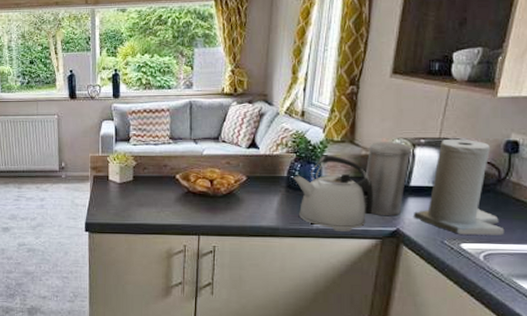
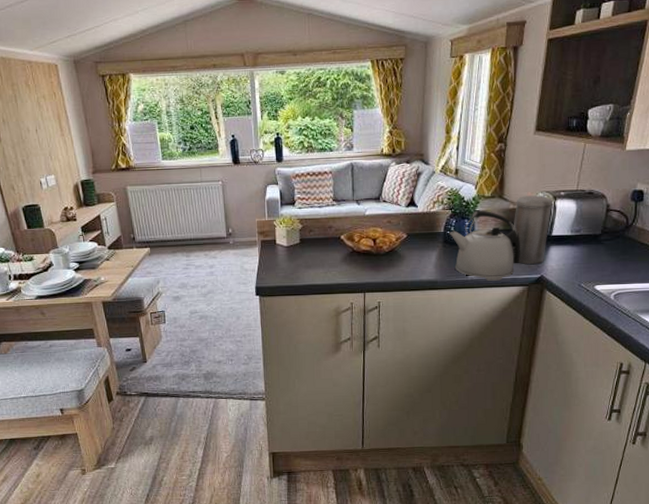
paper towel: present [413,140,505,235] -> none [554,190,631,277]

